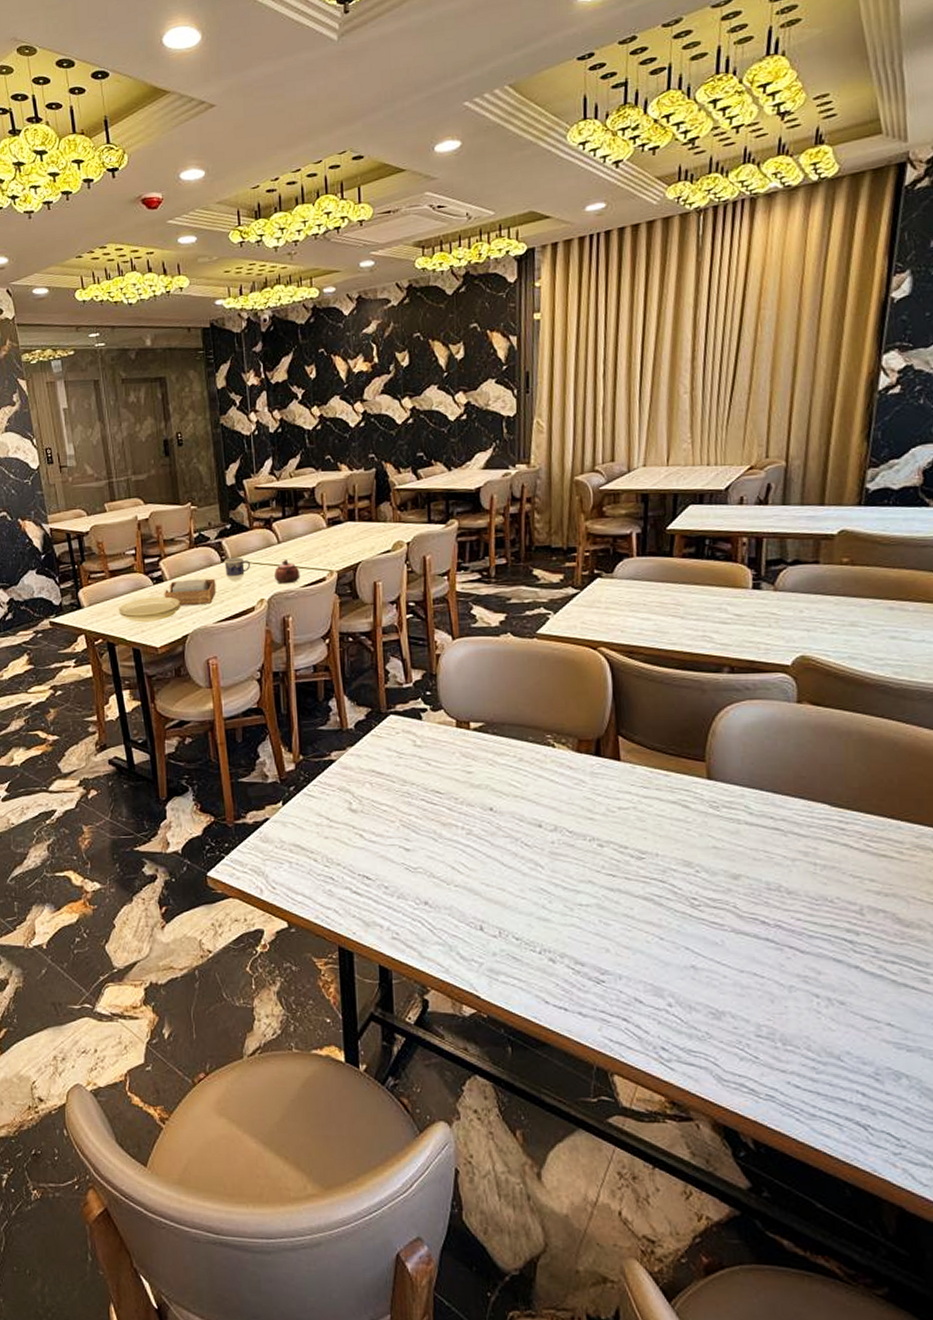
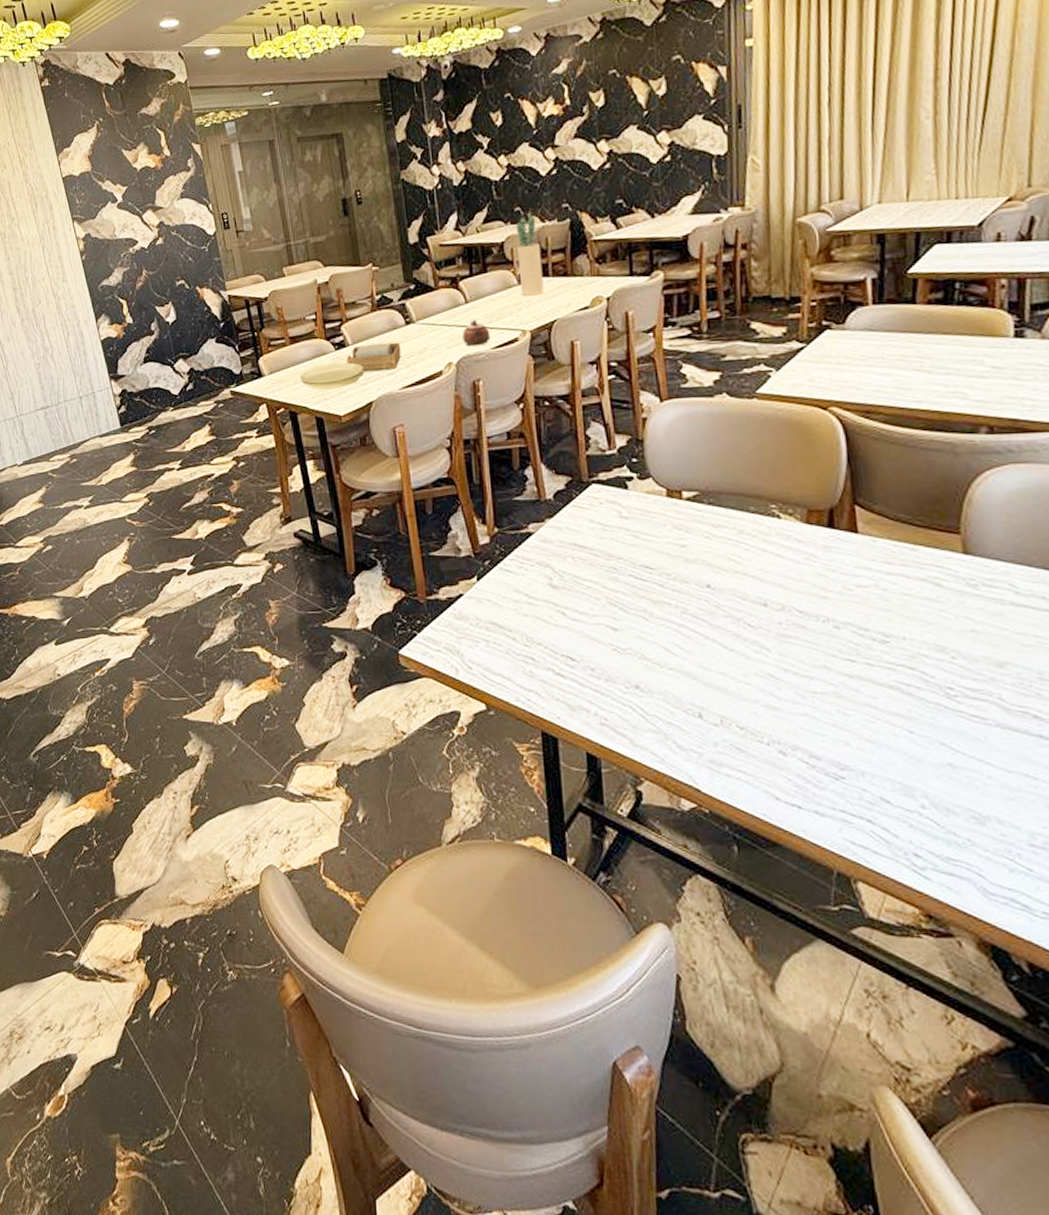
cup: present [224,557,250,581] -> none [409,319,436,345]
vase: none [327,457,351,539] -> present [517,208,544,296]

